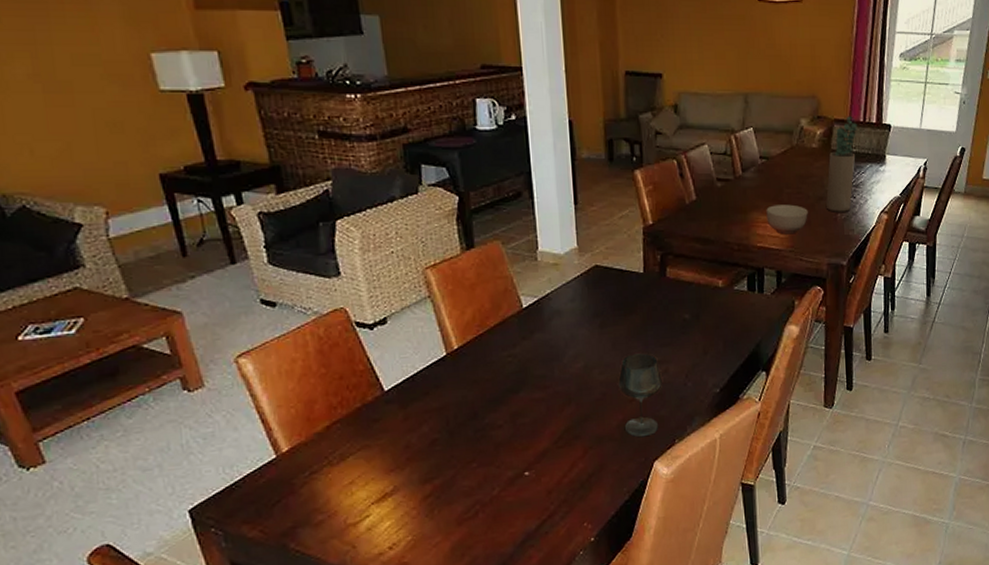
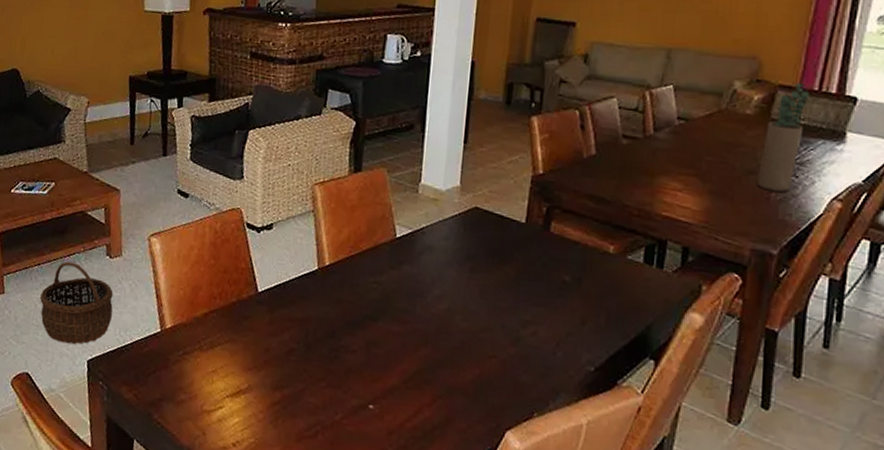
wicker basket: none [100,406,209,500] -> present [39,261,113,344]
wine glass: present [618,353,662,438] -> none [480,306,529,401]
bowl: present [766,204,809,235] -> none [677,172,733,208]

